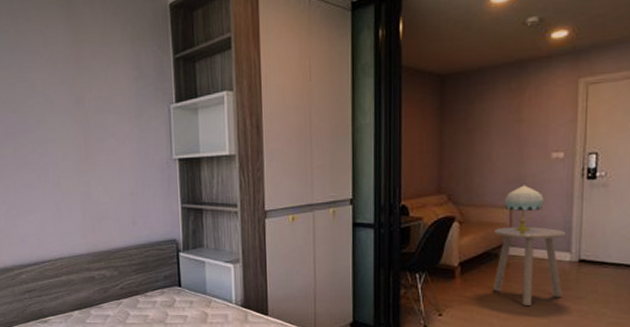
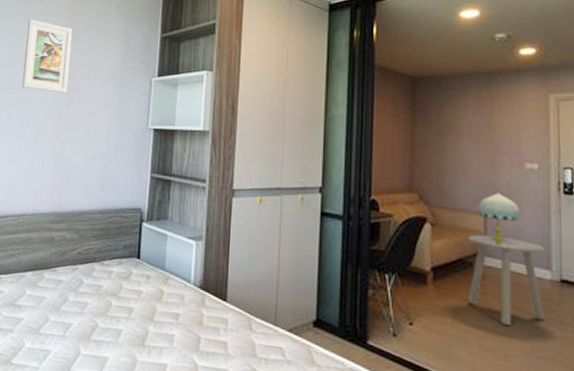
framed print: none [26,52,83,132] -> present [22,19,73,93]

